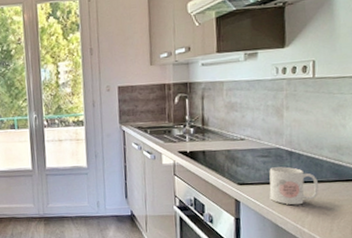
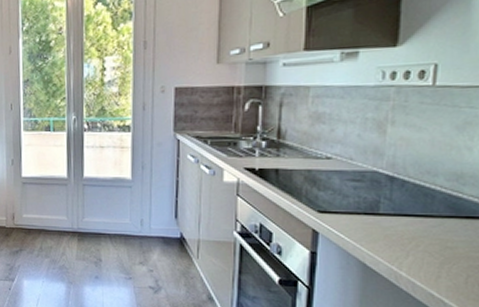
mug: present [269,166,319,205] -> none [358,194,426,243]

